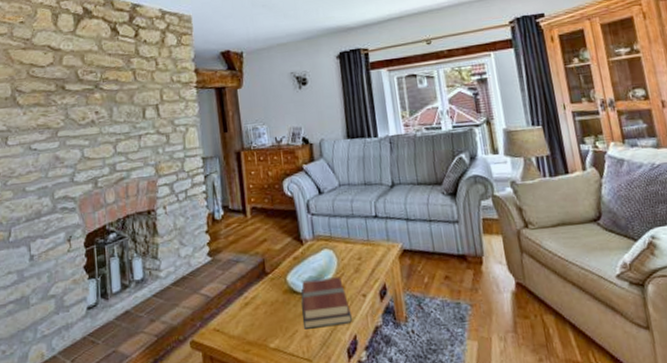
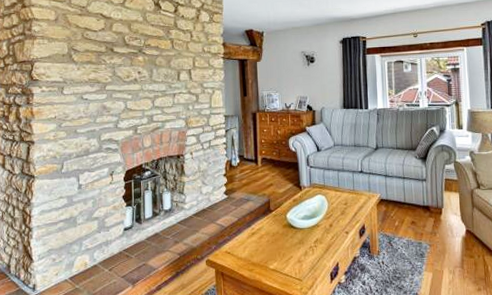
books: present [300,277,353,329] -> none [297,217,337,256]

